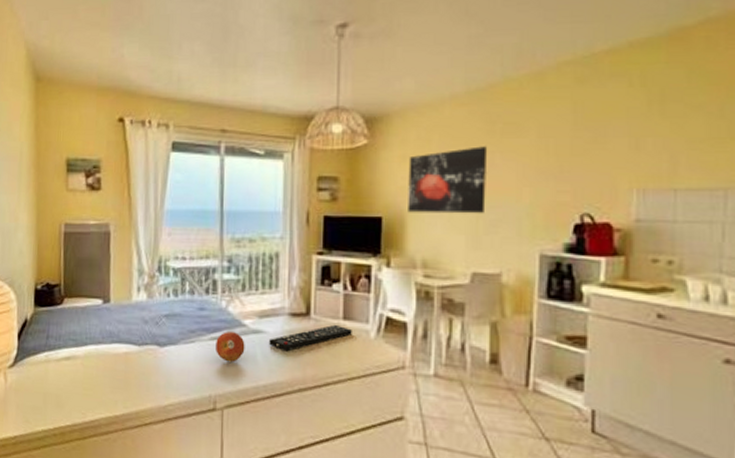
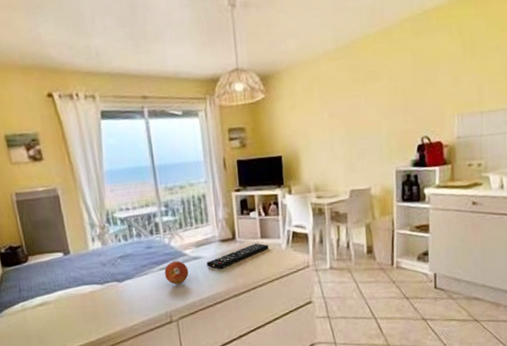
wall art: present [408,146,486,214] -> none [297,92,356,150]

